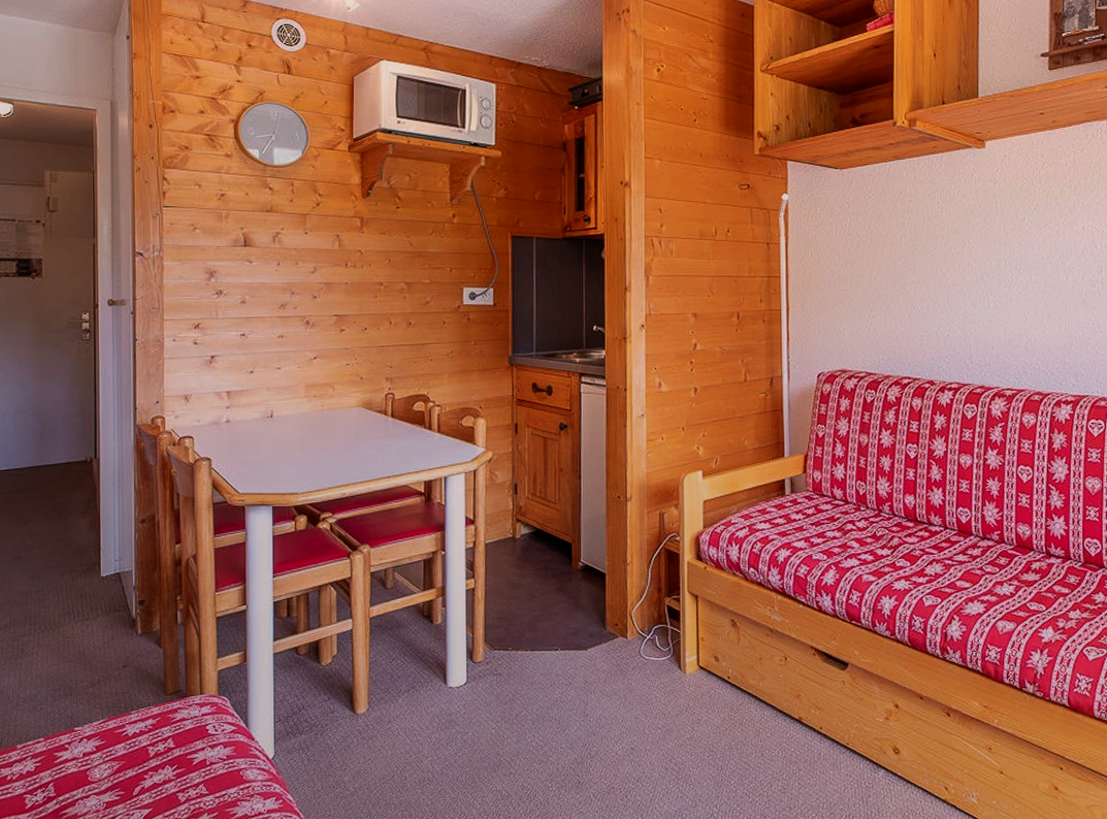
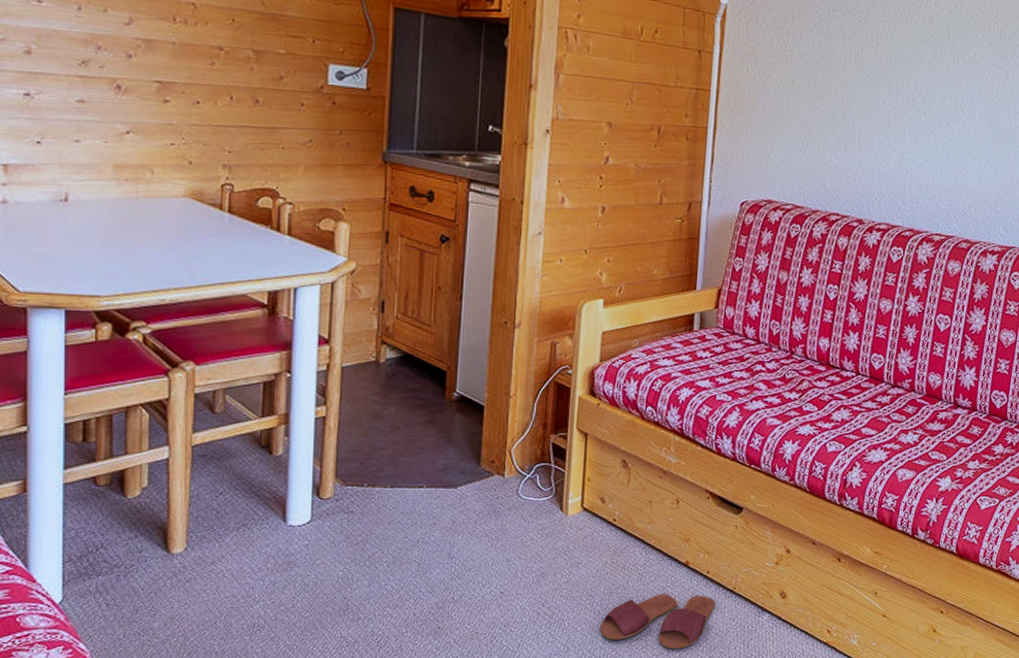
slippers: none [724,750,830,805] -> present [600,594,715,649]

